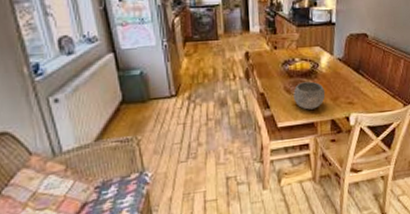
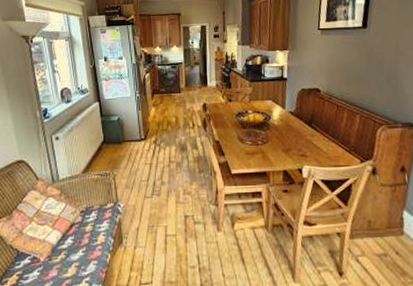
bowl: present [293,81,326,110] -> none [246,133,278,159]

